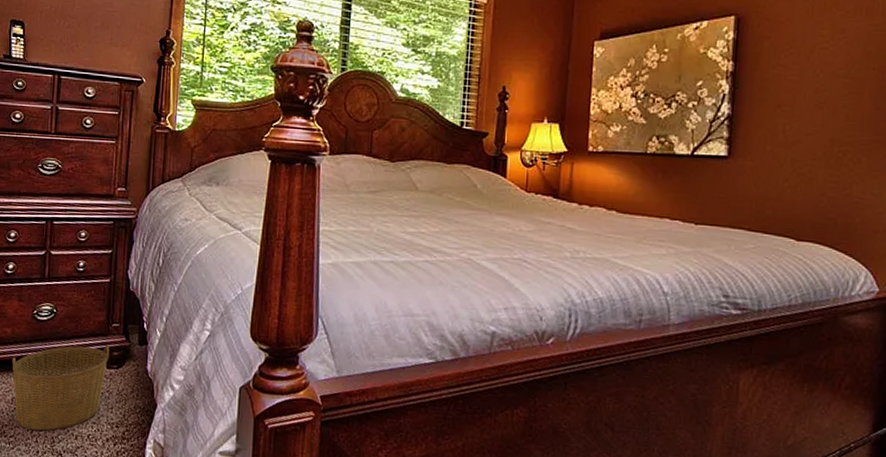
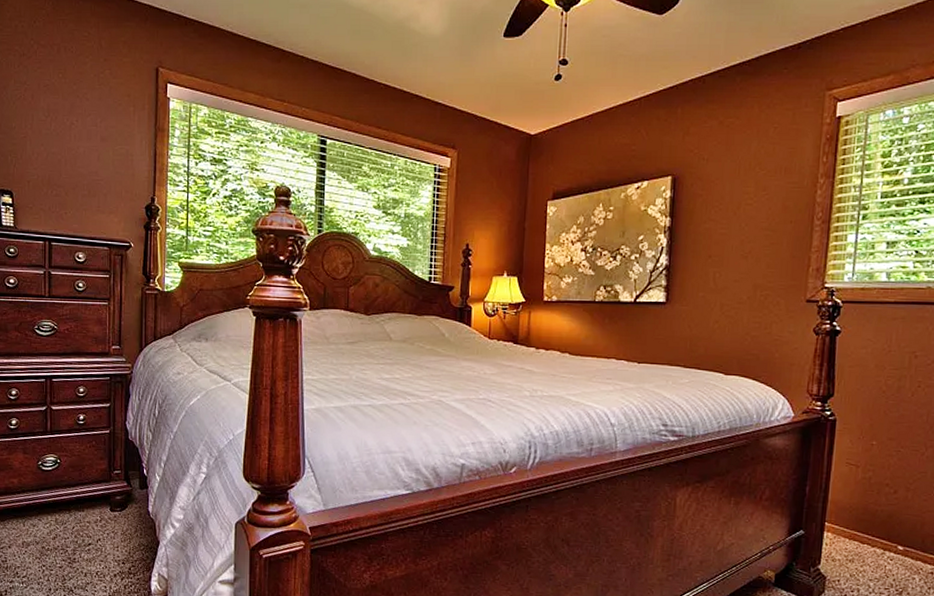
basket: present [12,344,110,431] -> none [20,490,113,571]

